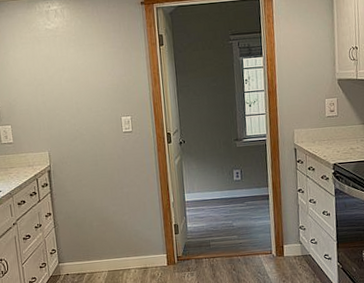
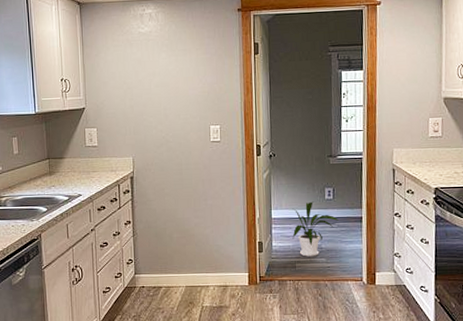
house plant: none [204,183,247,235] -> present [292,201,338,257]

